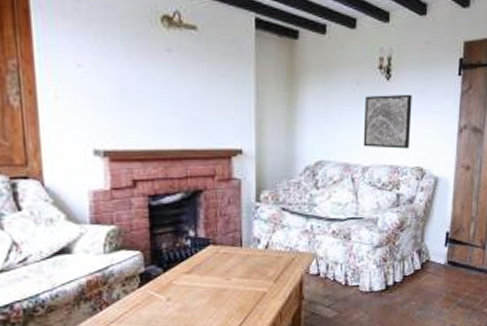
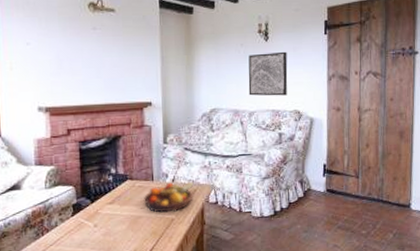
fruit bowl: none [230,249,292,285] -> present [144,182,194,213]

